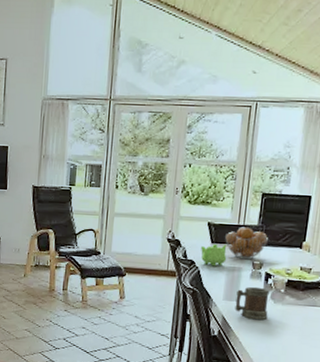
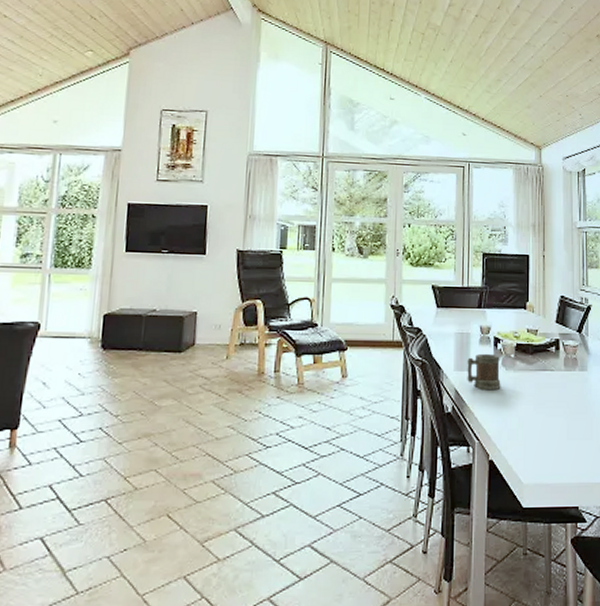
teapot: present [201,244,227,267] -> none [427,308,454,334]
fruit basket: present [224,227,268,259] -> none [449,289,493,323]

